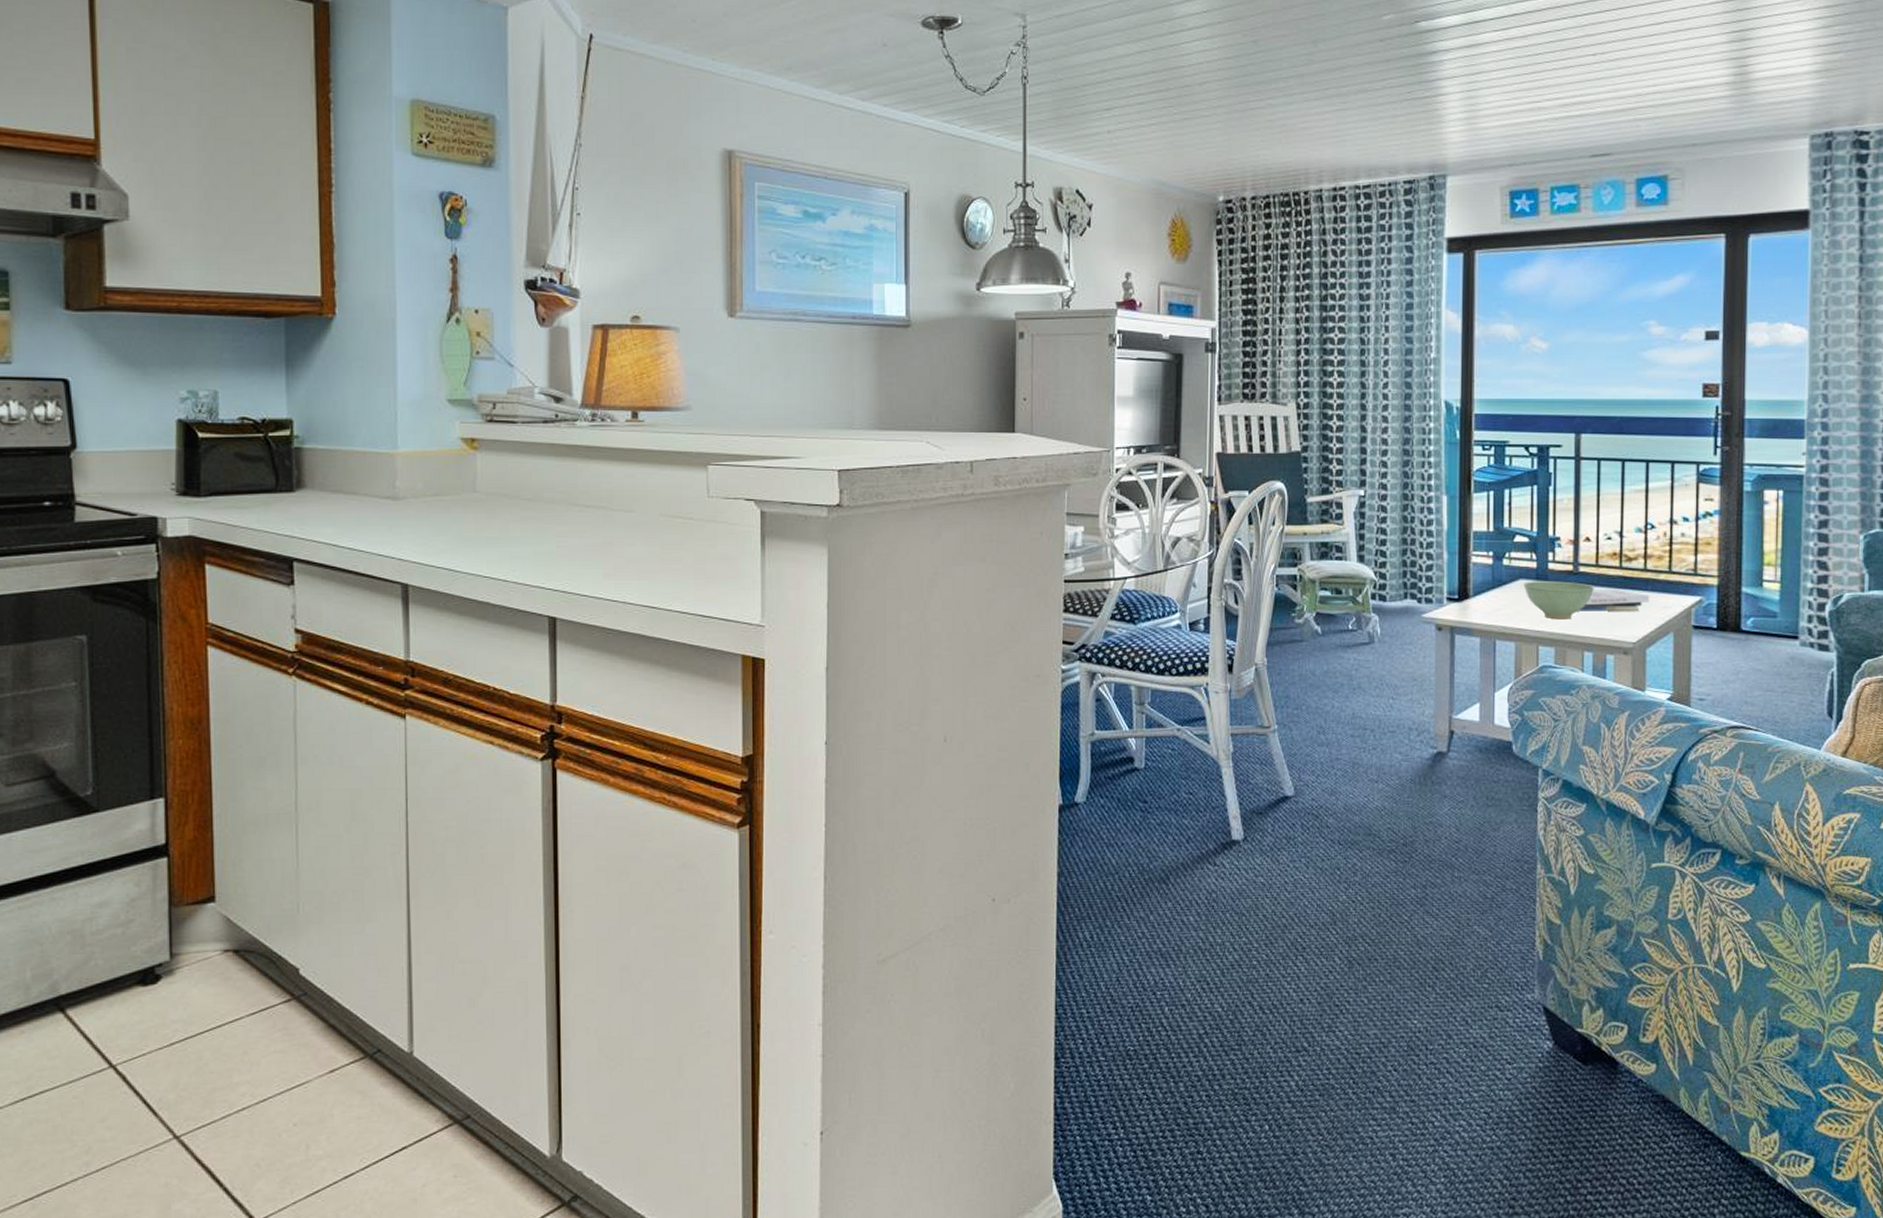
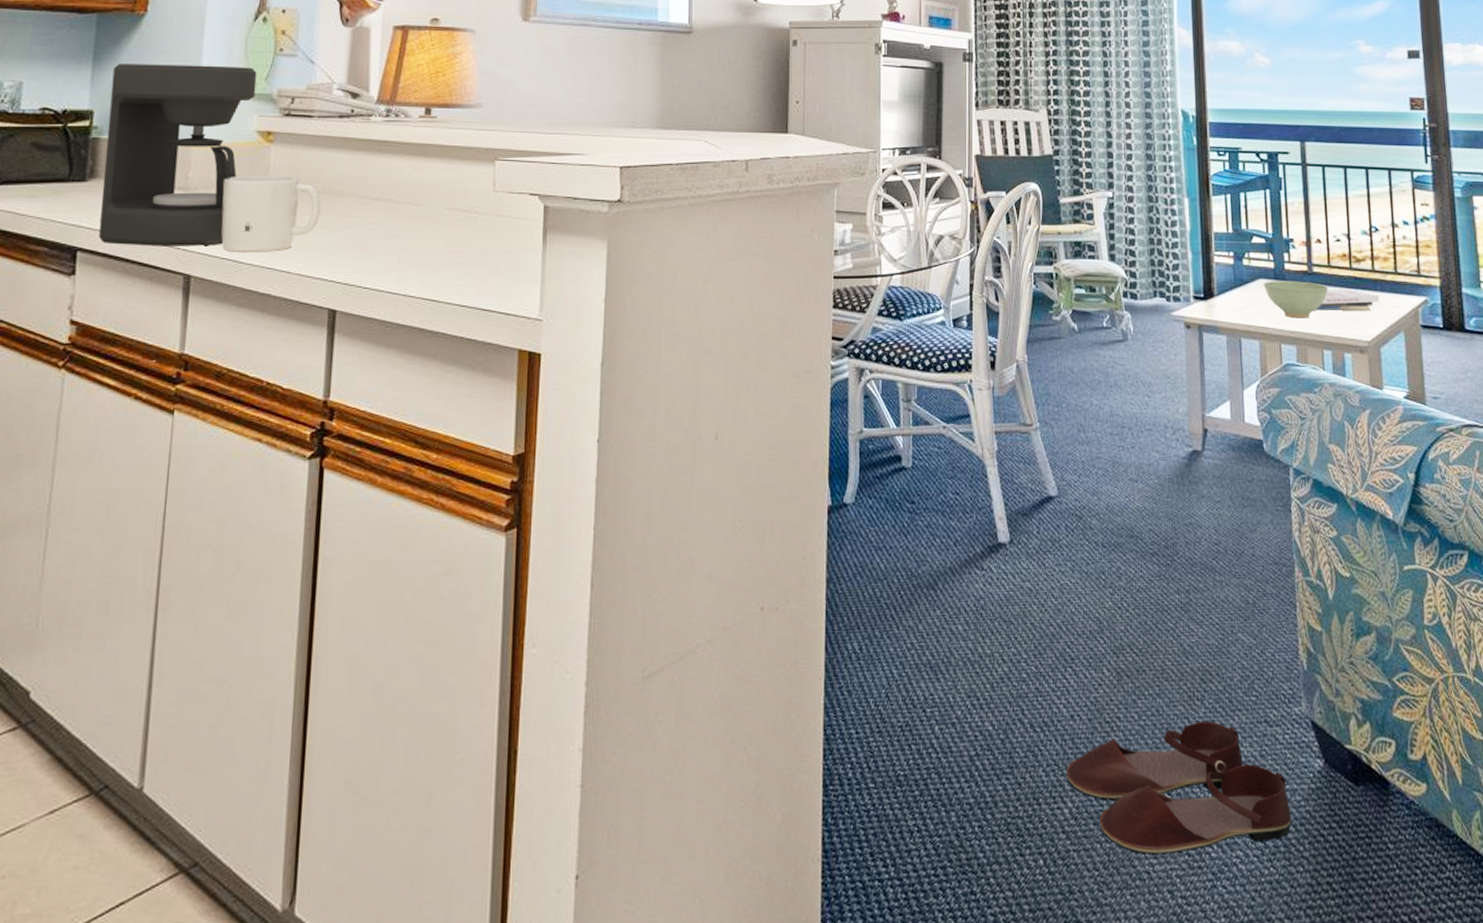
coffee maker: none [308,370,456,556] -> present [99,64,257,246]
mug: none [431,484,532,562] -> present [221,175,321,254]
sandal: none [1294,1005,1517,1123] -> present [1066,720,1291,855]

